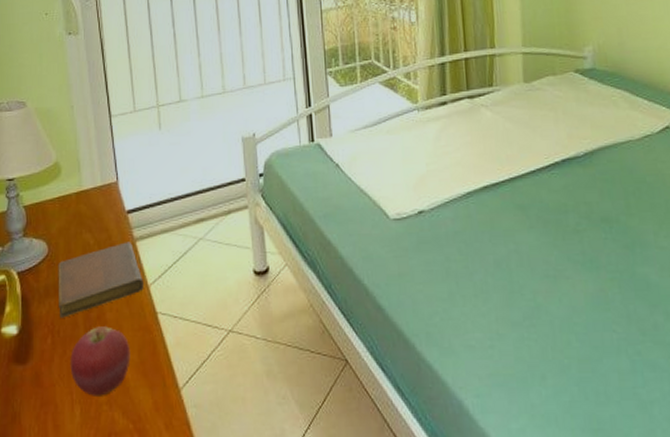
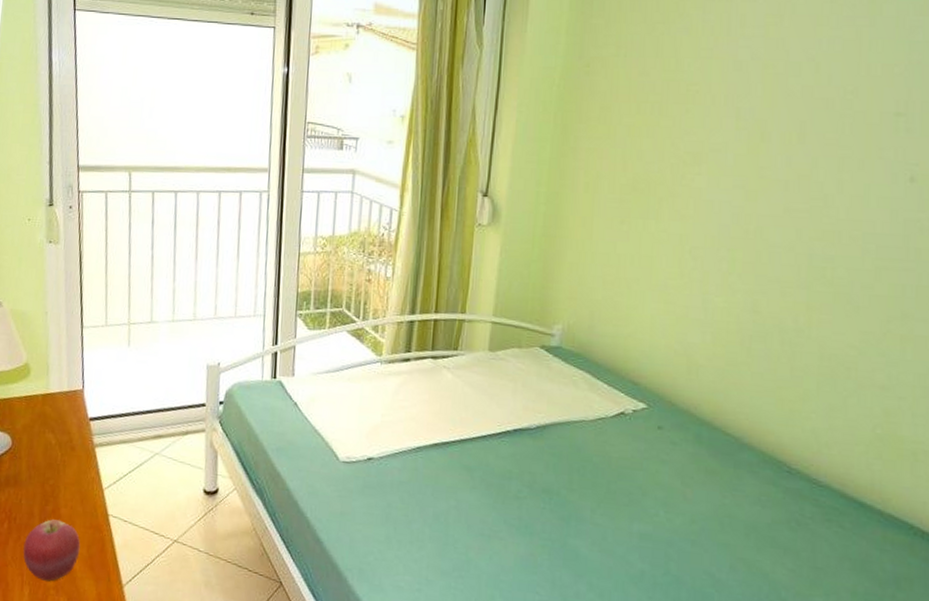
notebook: present [58,242,144,318] -> none [17,446,99,507]

